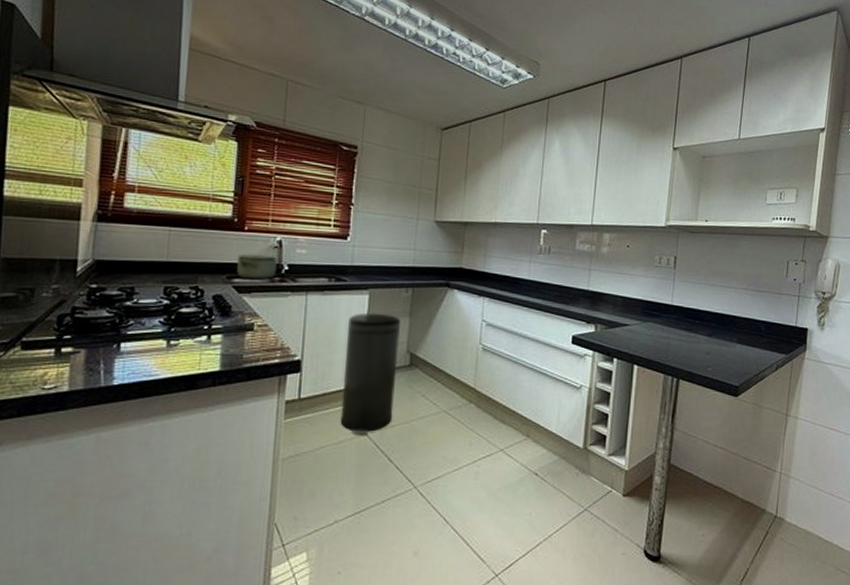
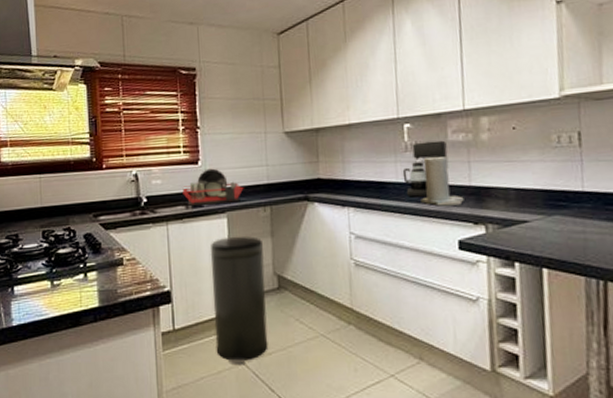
cooking pot: present [237,254,278,280] -> none [101,189,137,216]
dish rack: none [327,245,390,281] -> present [182,168,244,206]
coffee maker: none [534,247,574,295] -> present [402,141,447,198]
paper towel: none [547,261,582,306] -> present [421,156,464,206]

